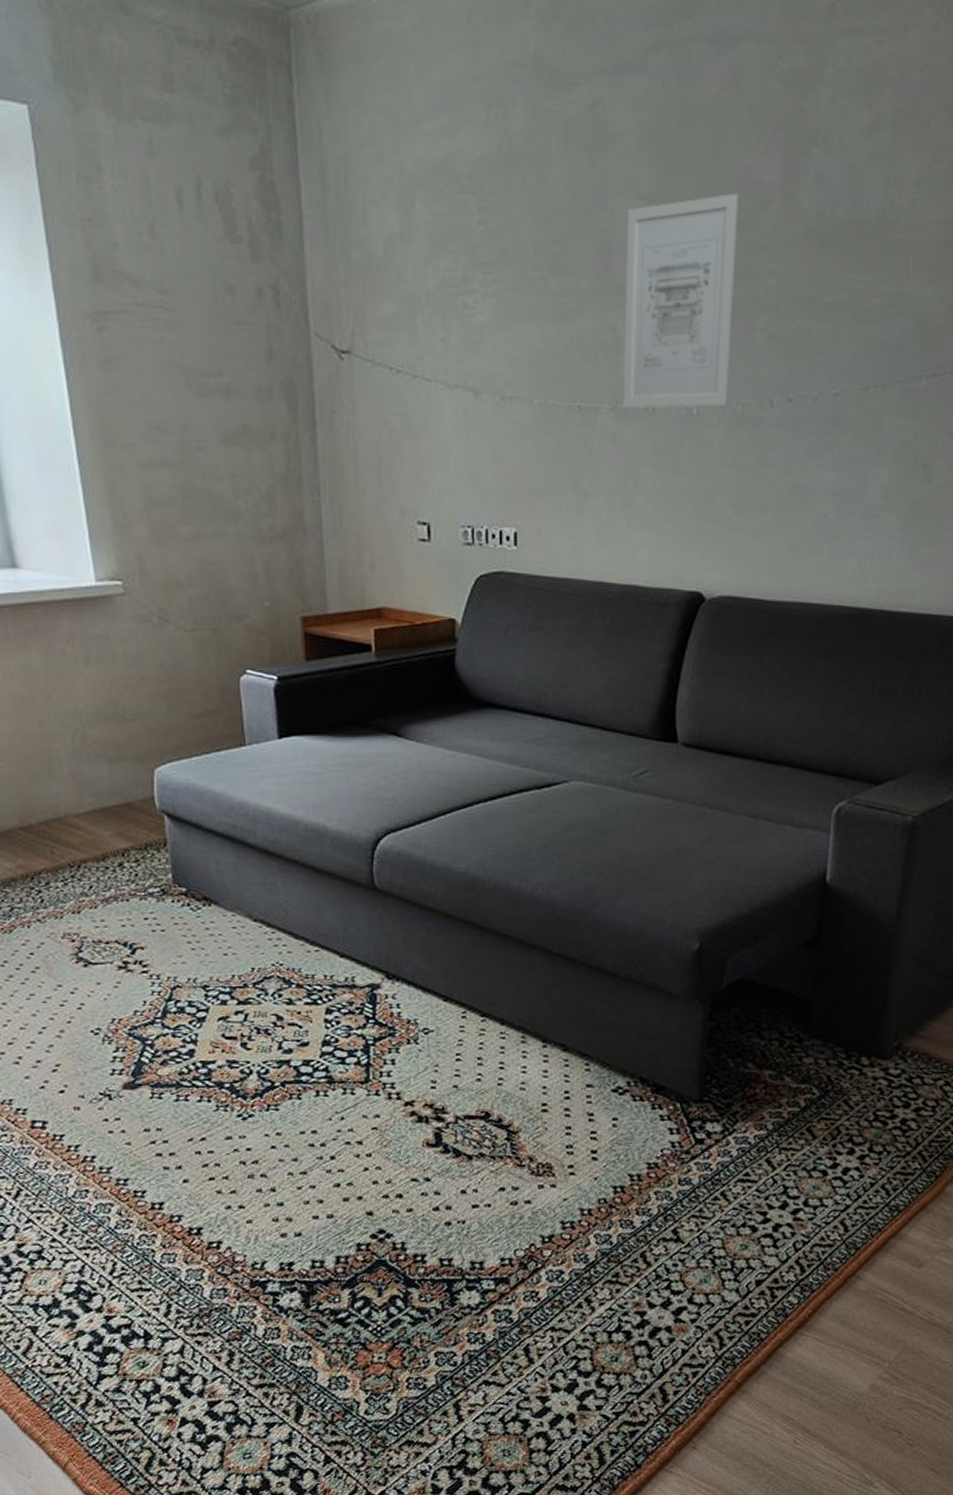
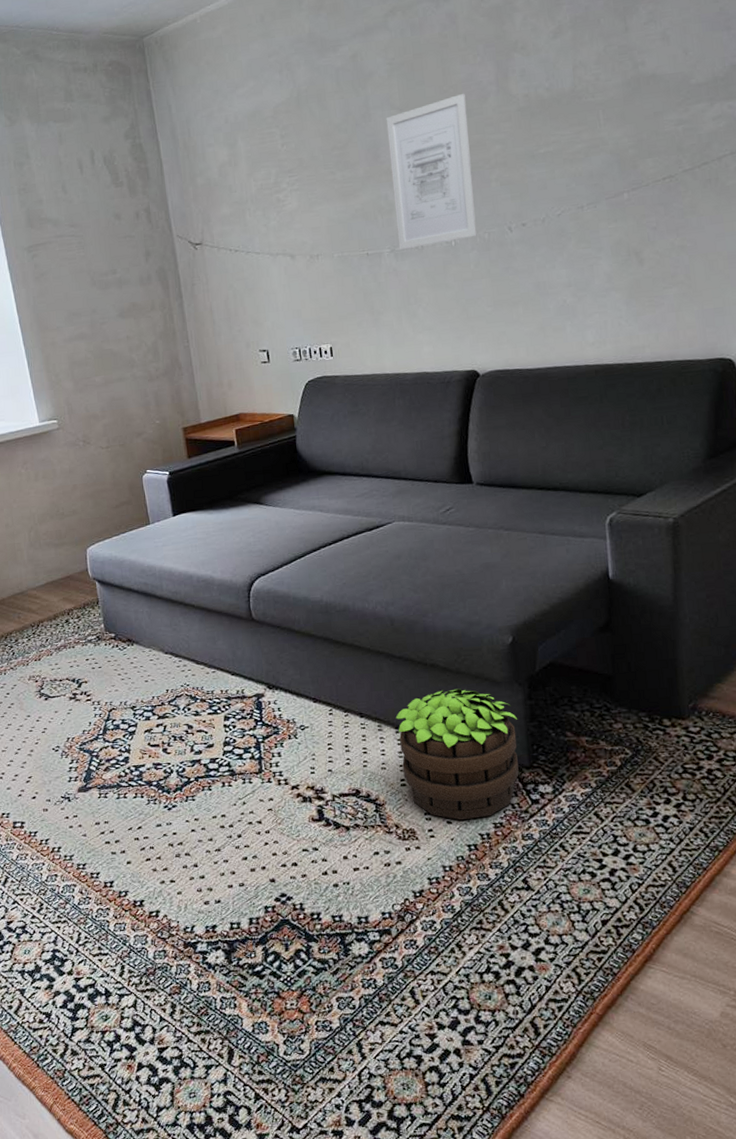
potted plant: none [544,999,693,1157] -> present [395,688,519,821]

